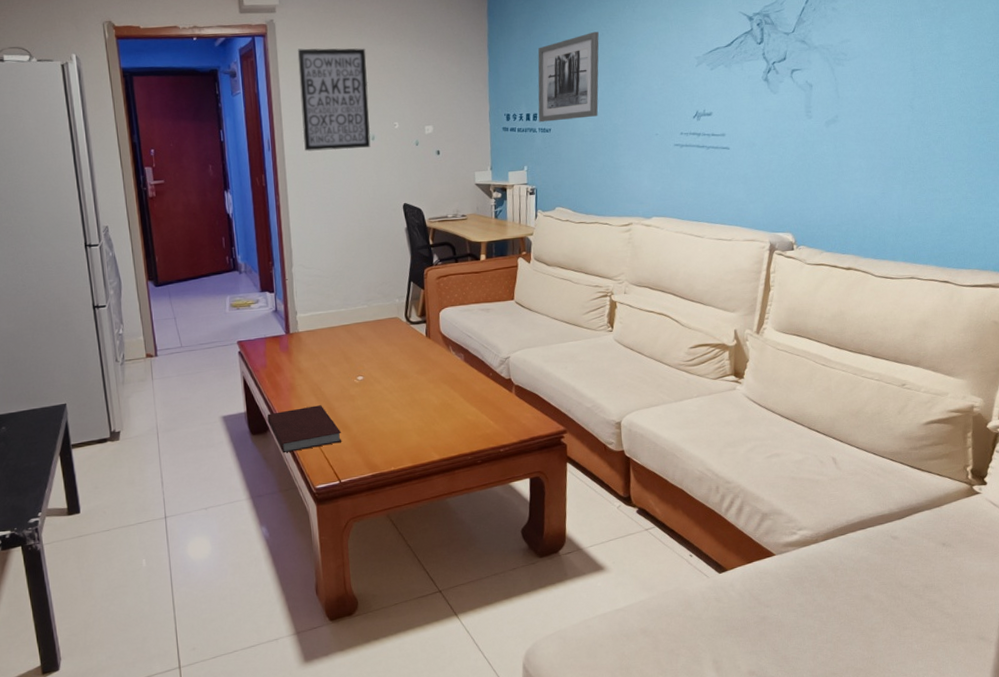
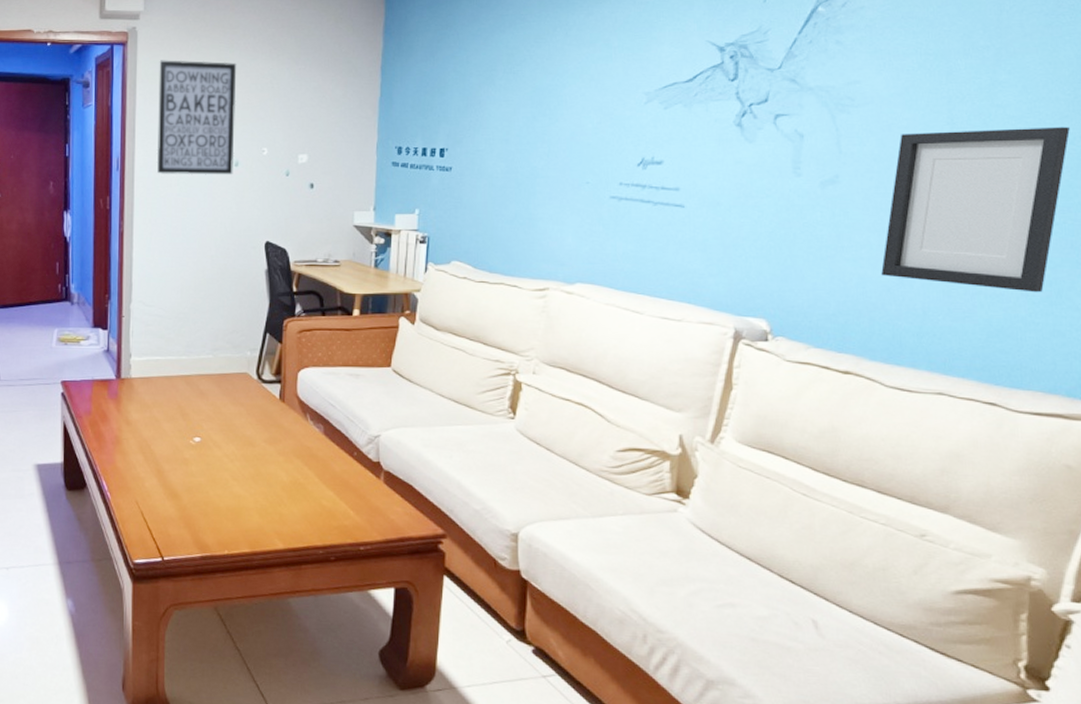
notebook: present [267,405,342,454] -> none [86,465,170,517]
wall art: present [538,31,599,122] -> none [437,56,520,159]
picture frame: none [870,67,992,196] -> present [881,126,1070,293]

